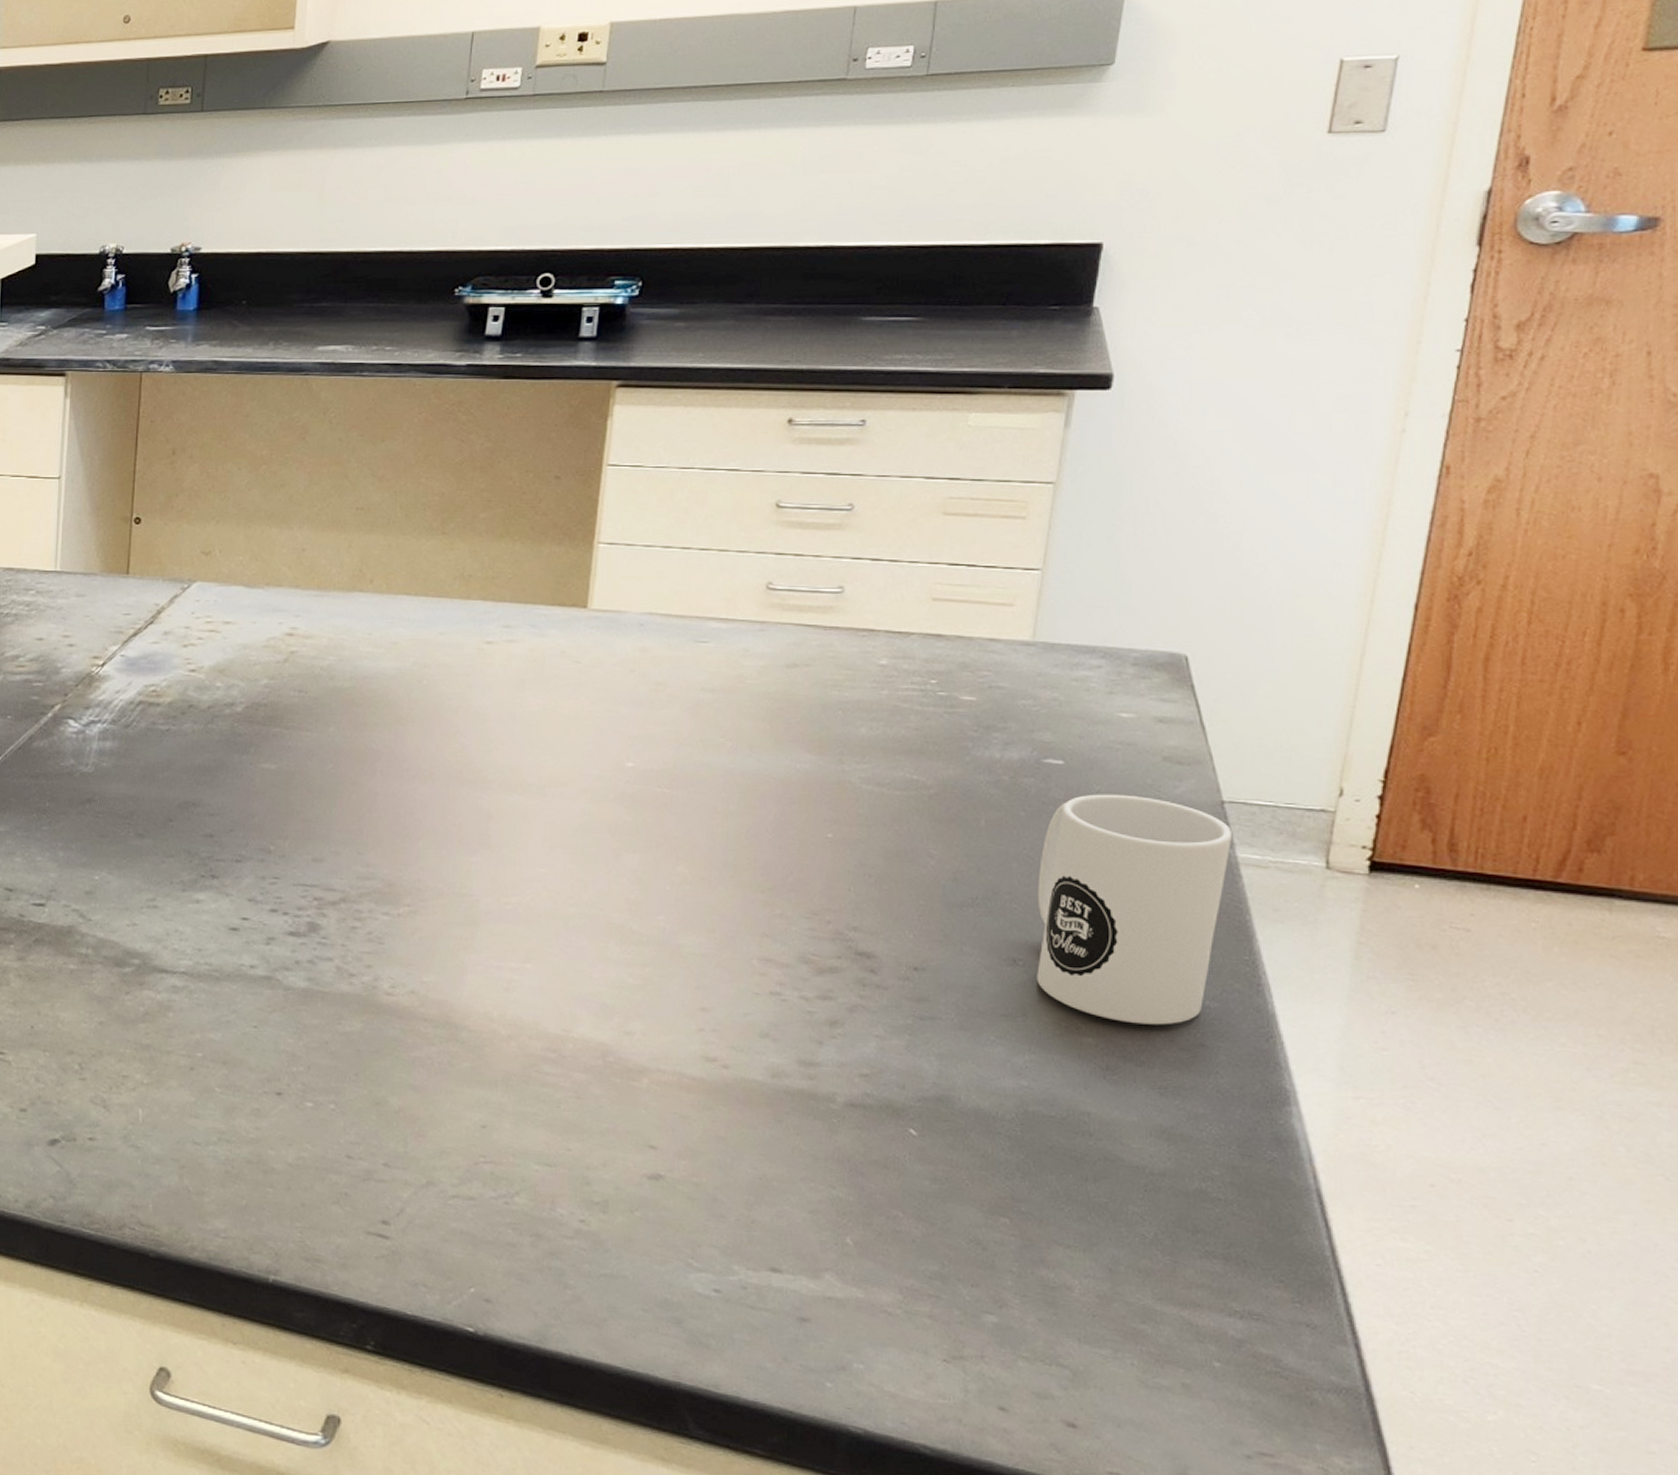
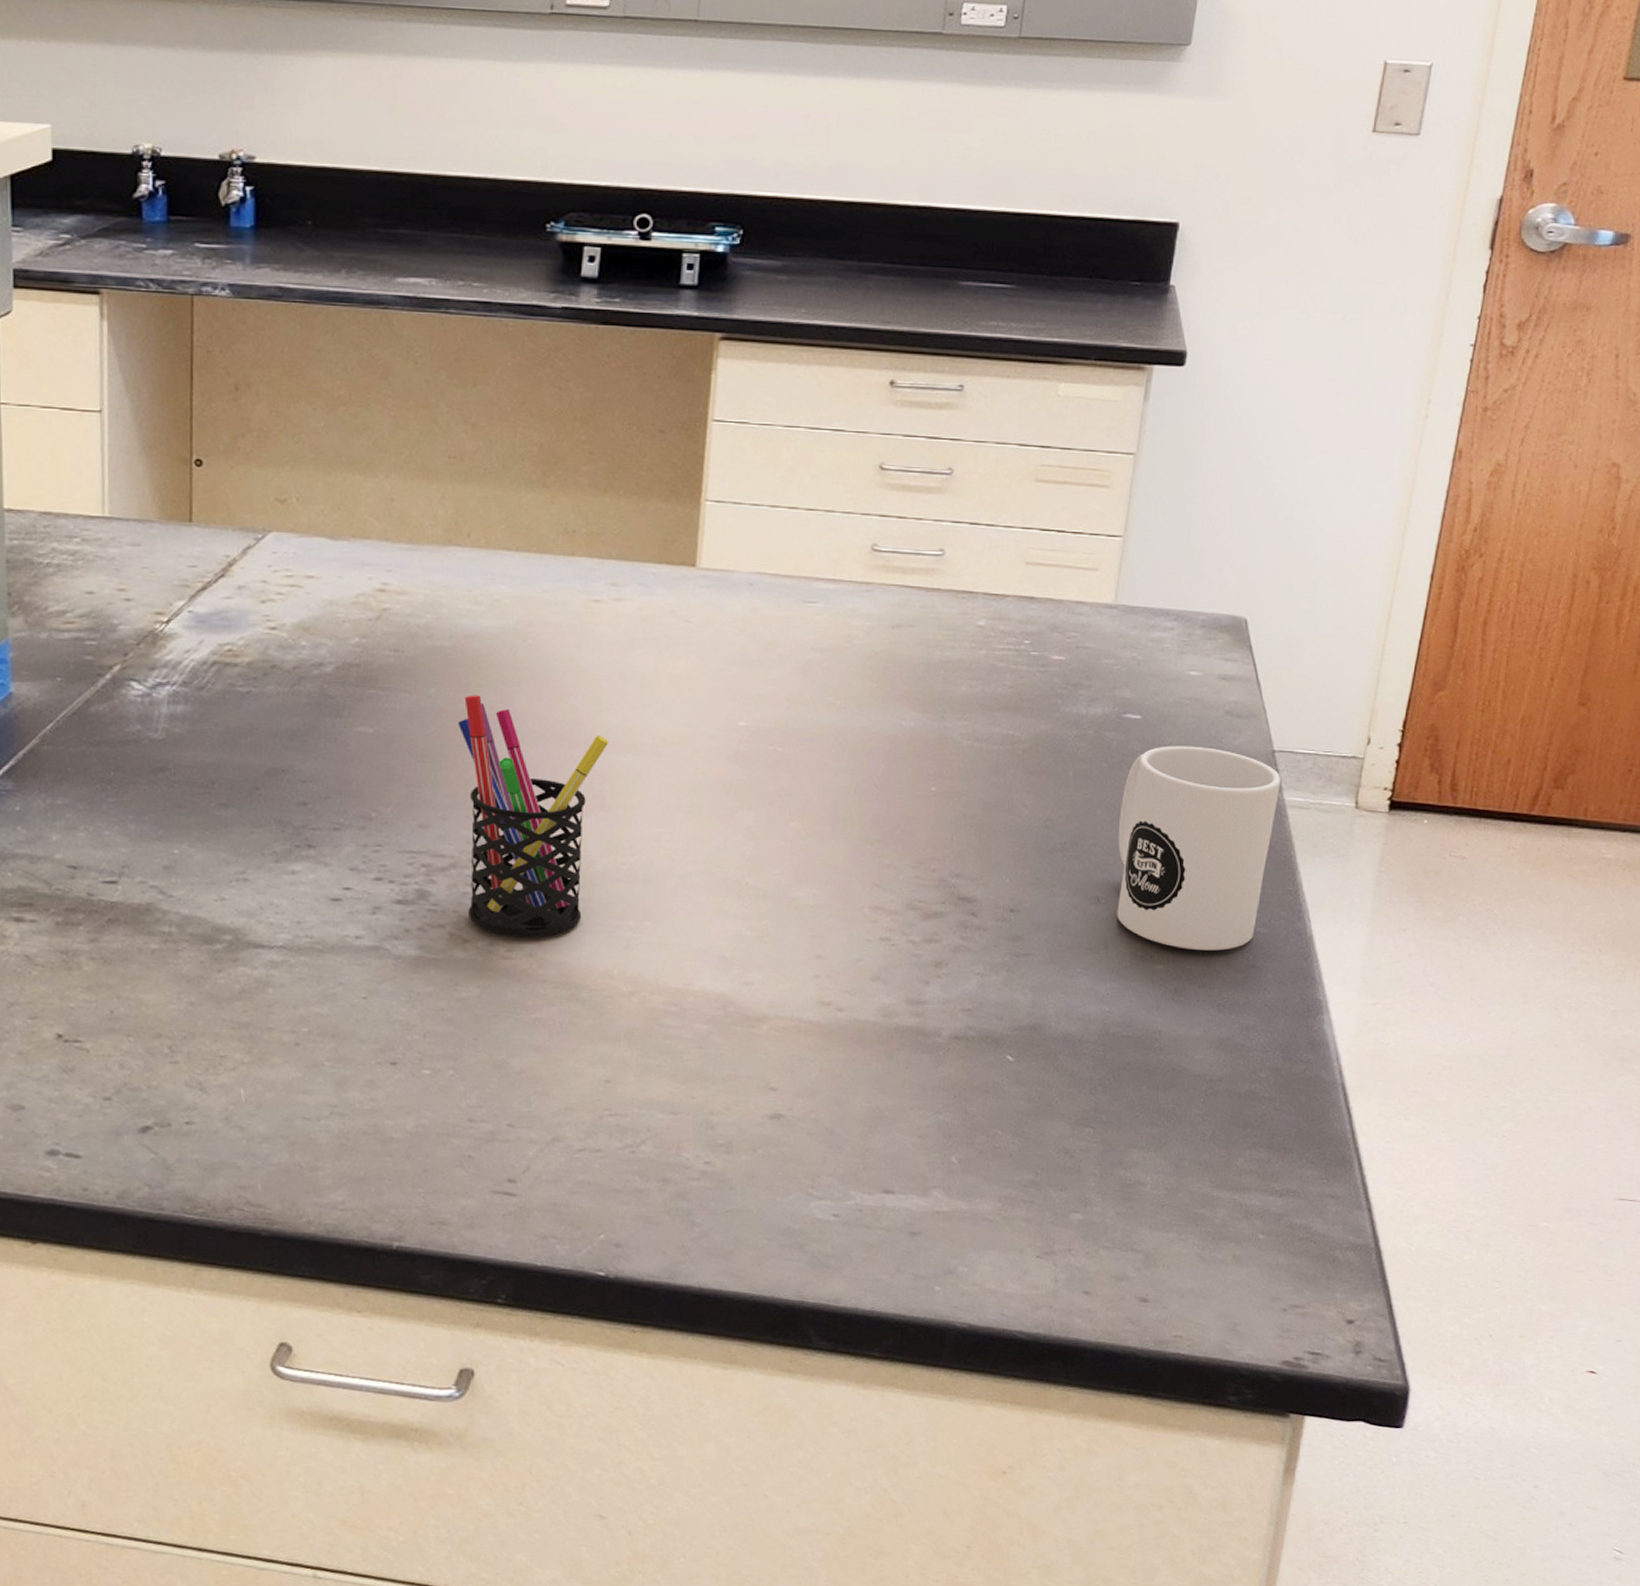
pen holder: none [353,734,497,975] -> present [458,695,609,938]

